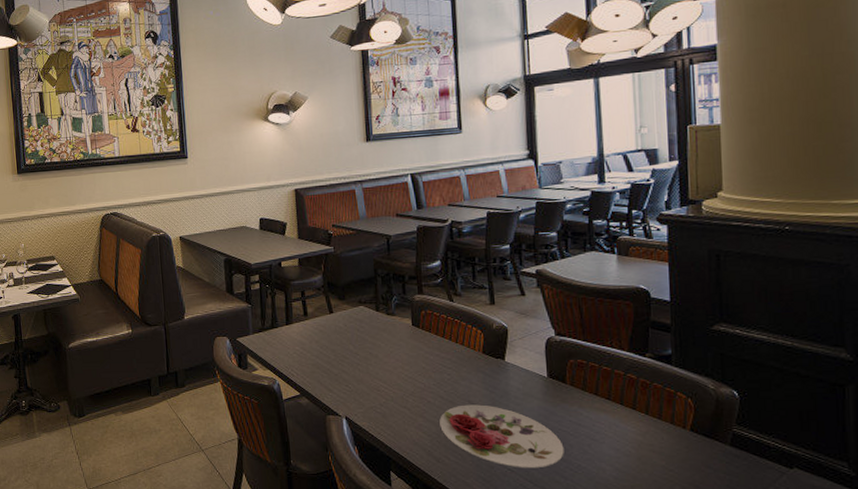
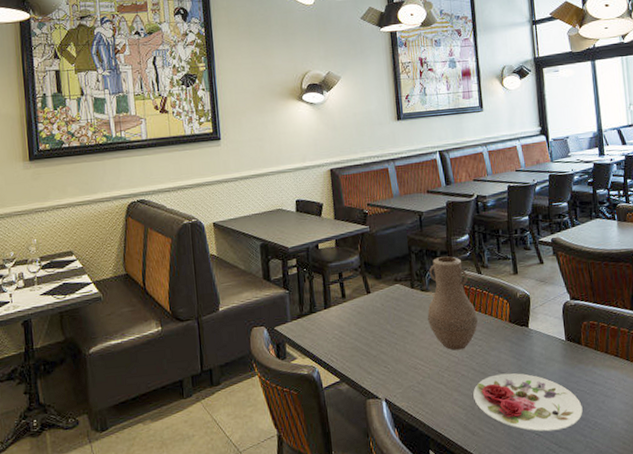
vase: none [392,282,447,376] -> present [427,256,478,351]

